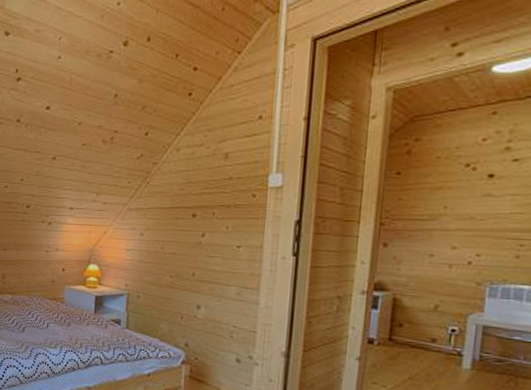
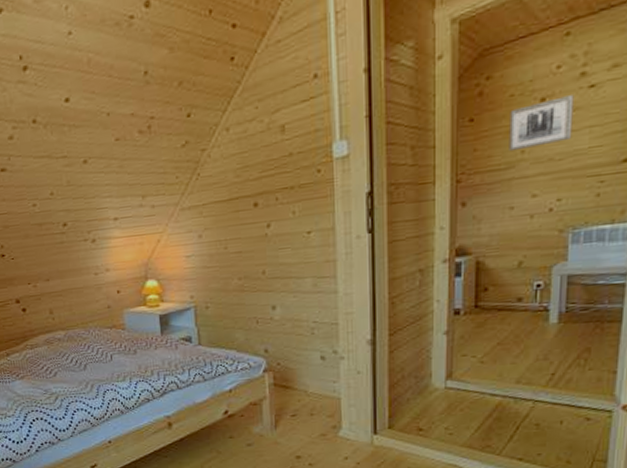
wall art: none [432,165,498,206] -> present [509,95,574,152]

